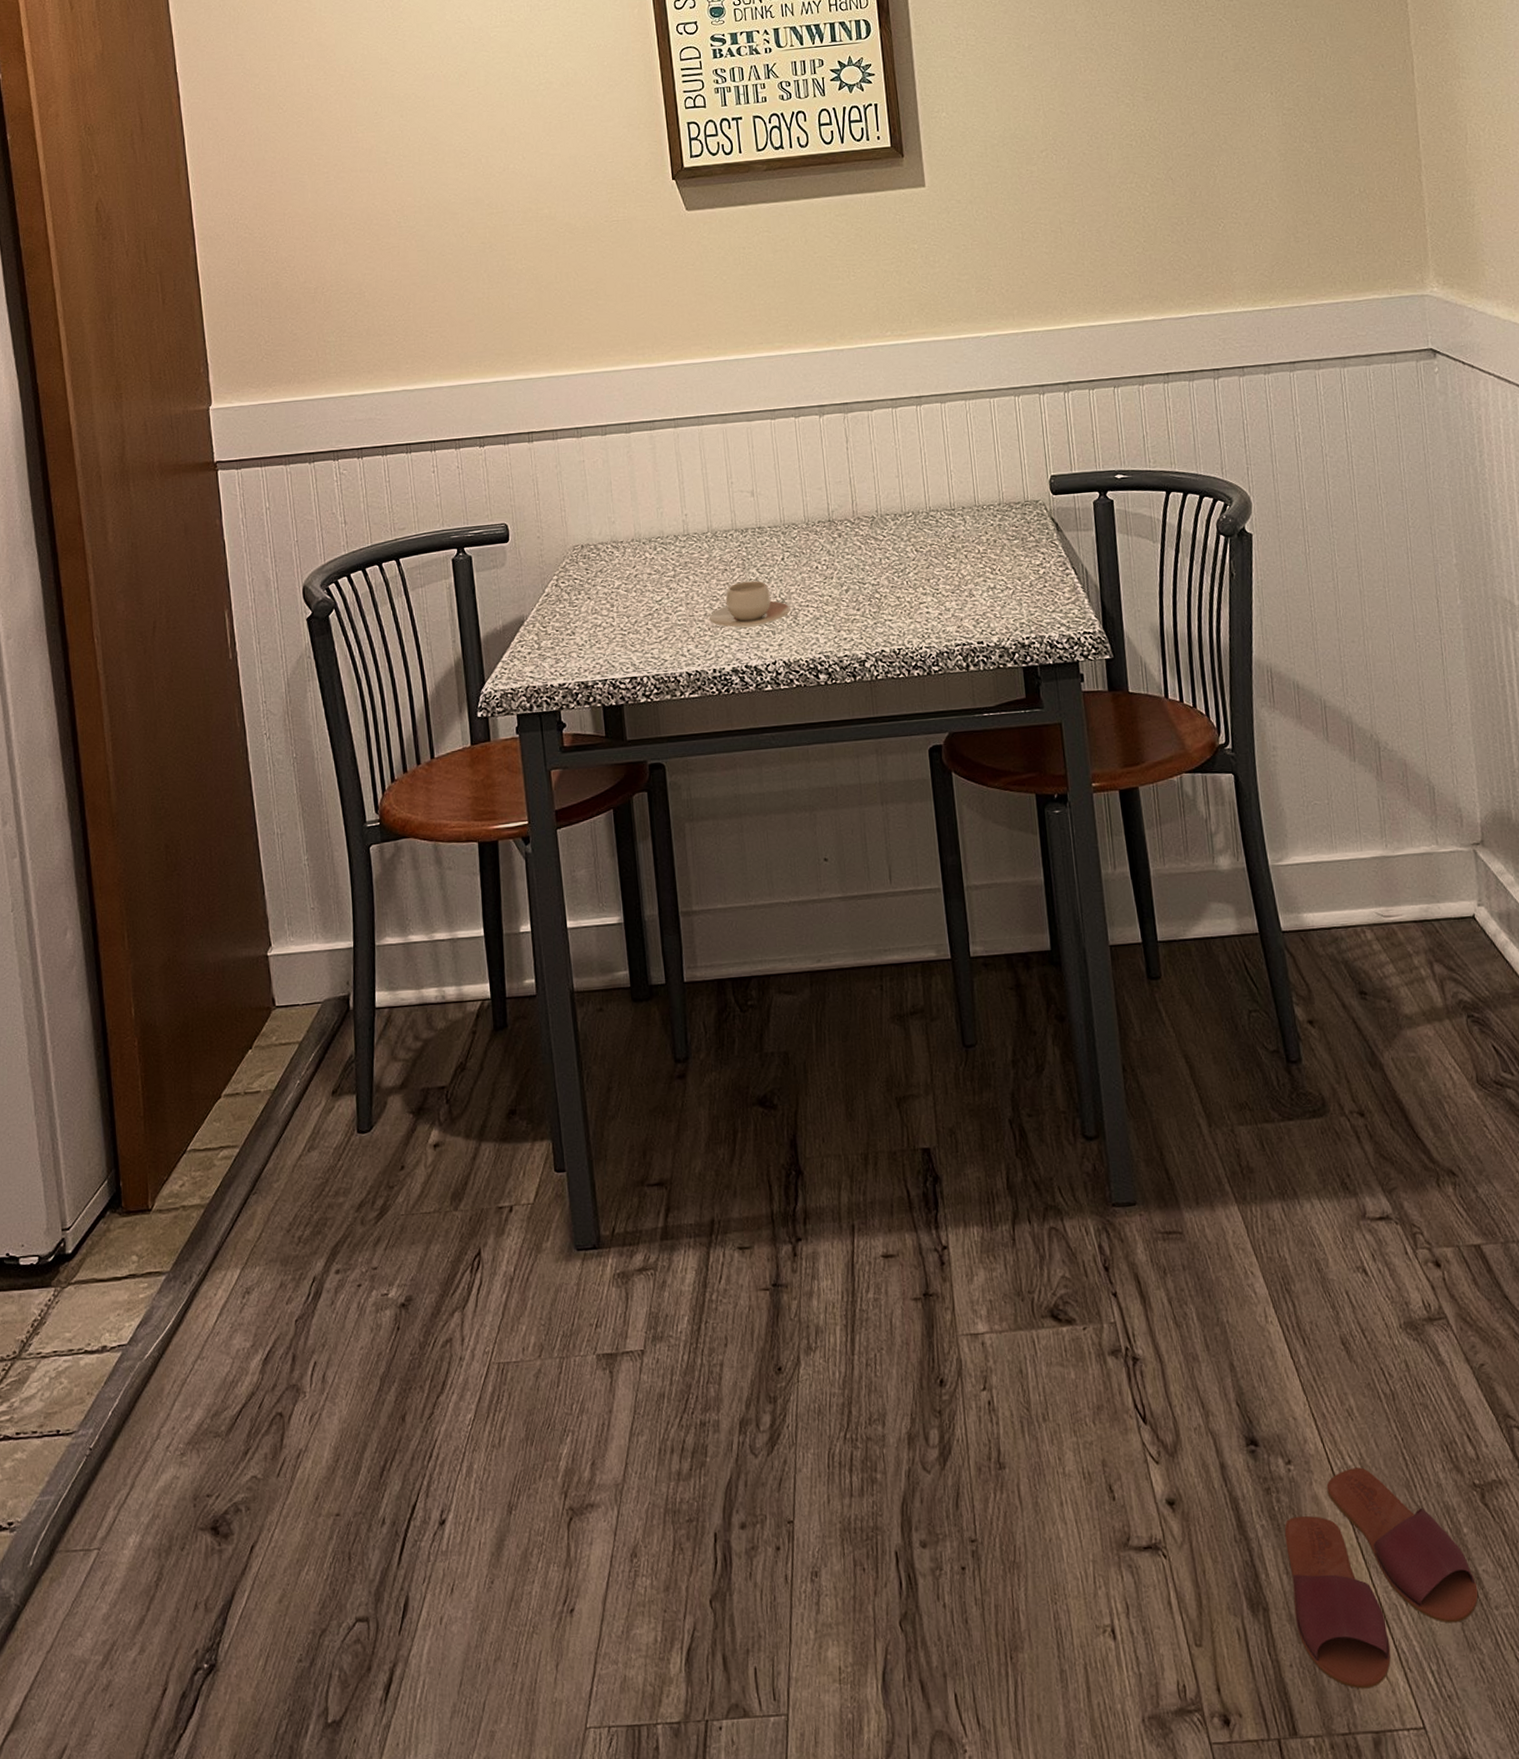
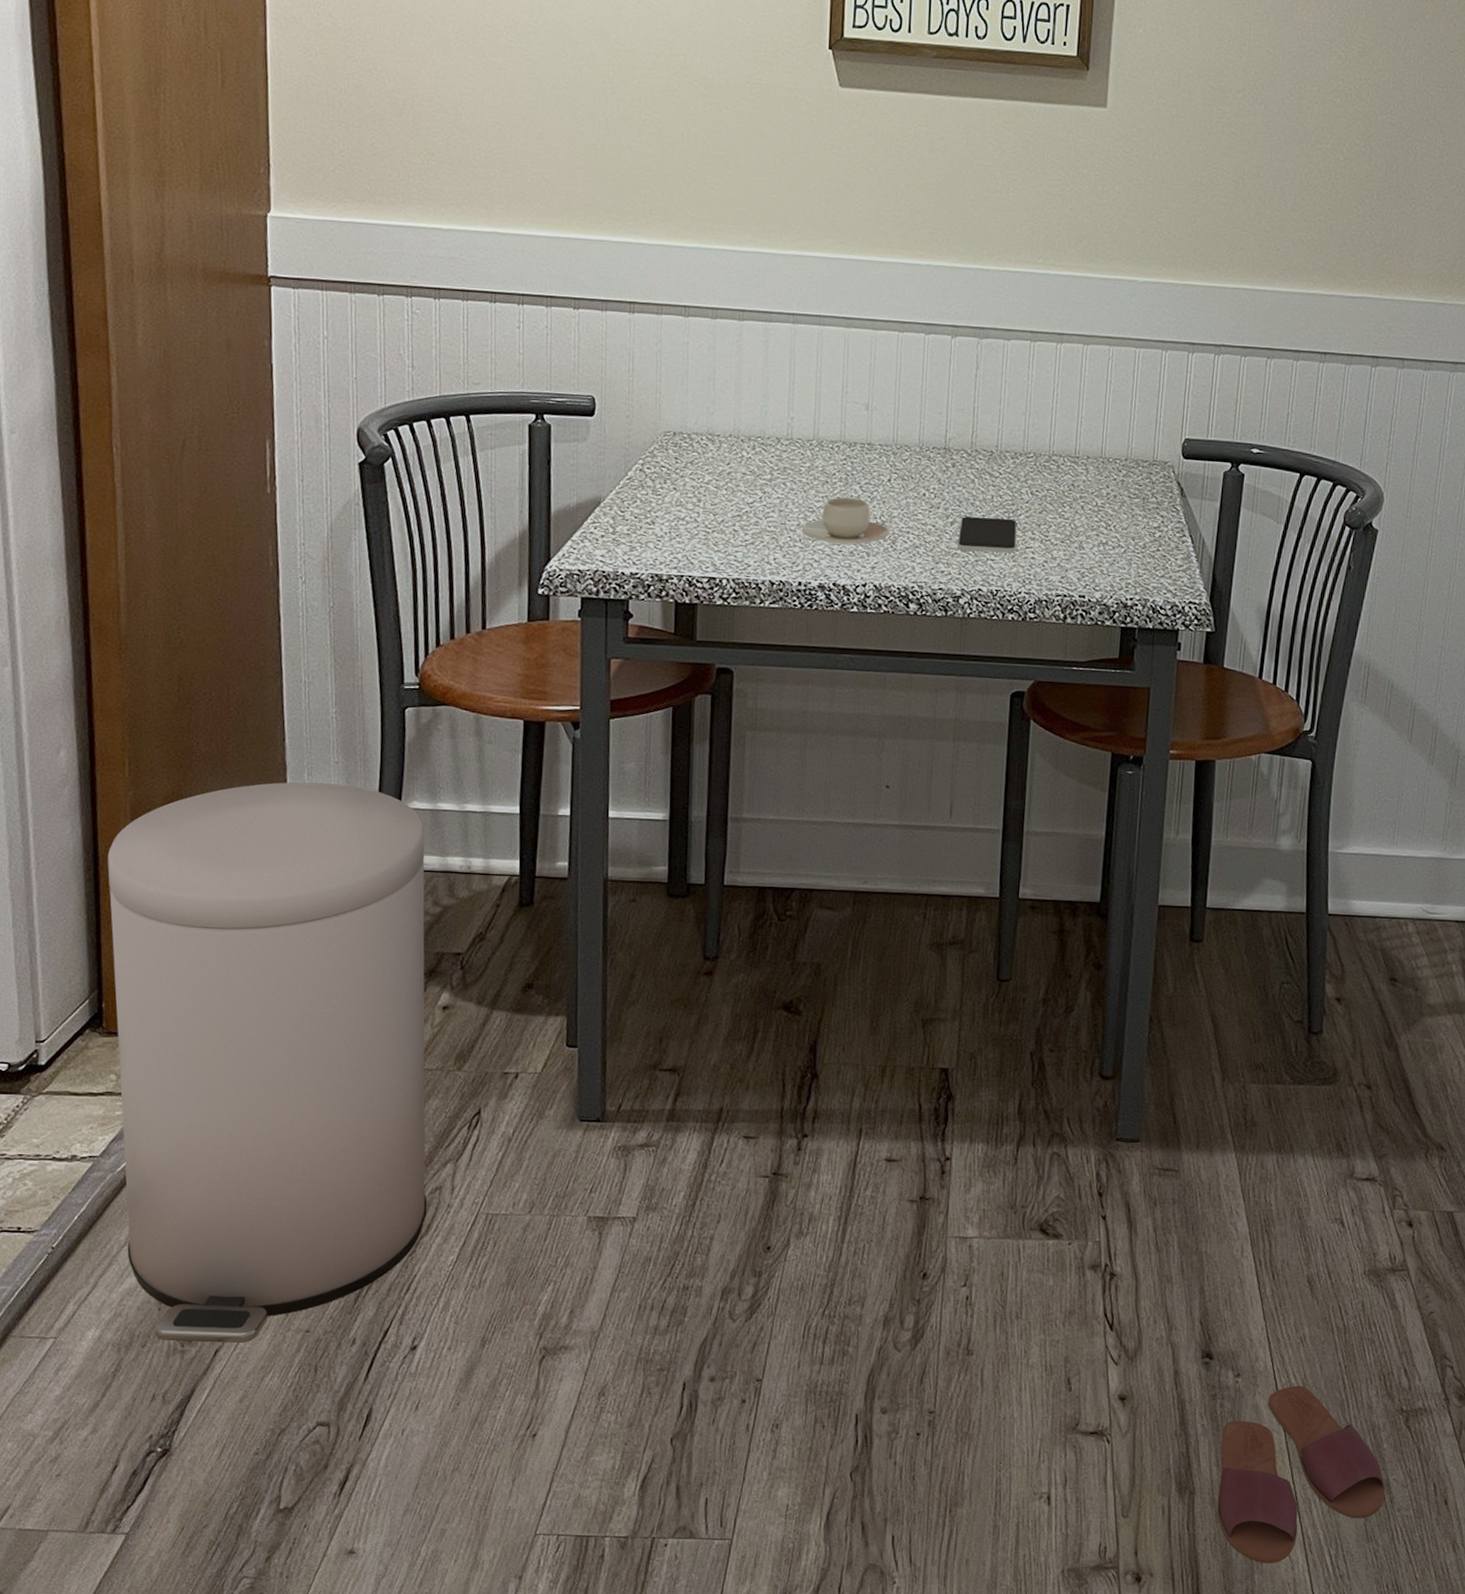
pedal bin: none [115,929,440,1541] -> present [108,782,427,1343]
smartphone: none [854,578,911,616] -> present [957,516,1017,554]

